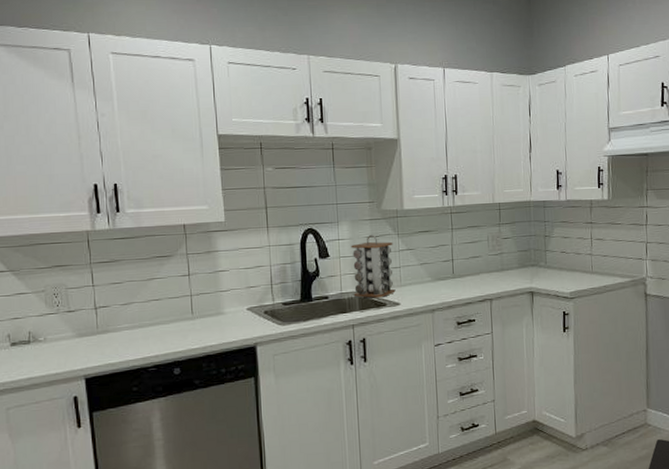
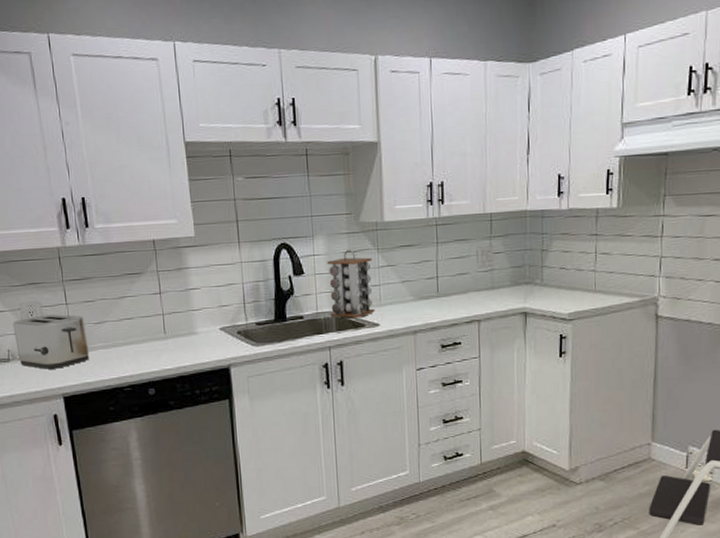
toaster: none [36,296,114,352] -> present [13,314,89,370]

